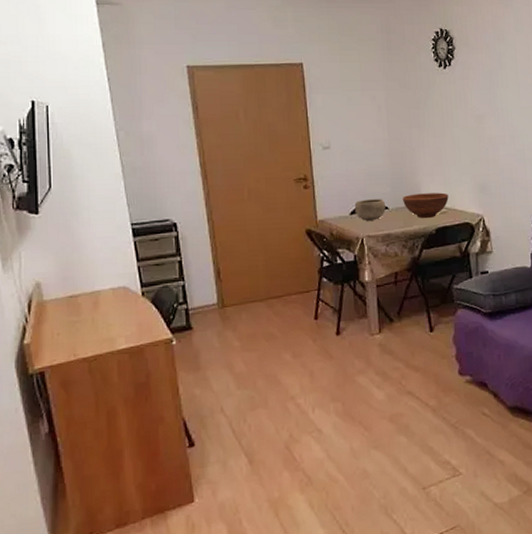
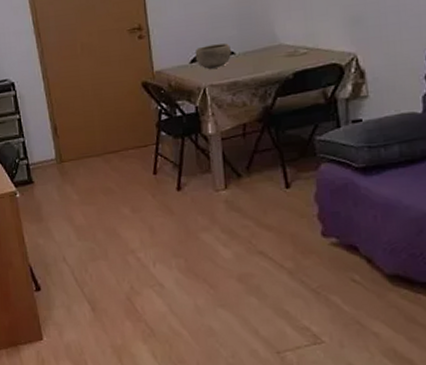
fruit bowl: present [403,192,449,219] -> none [252,30,310,63]

